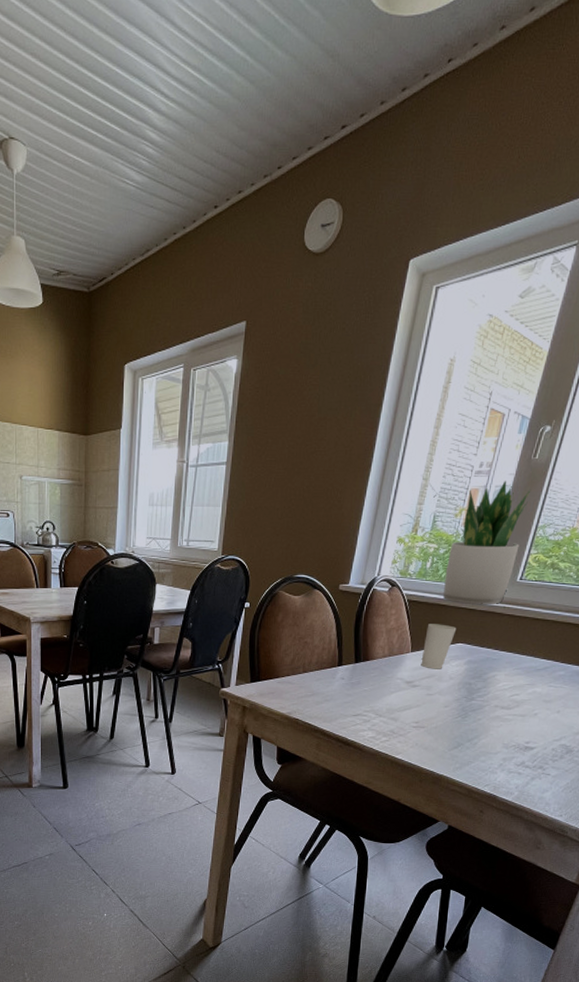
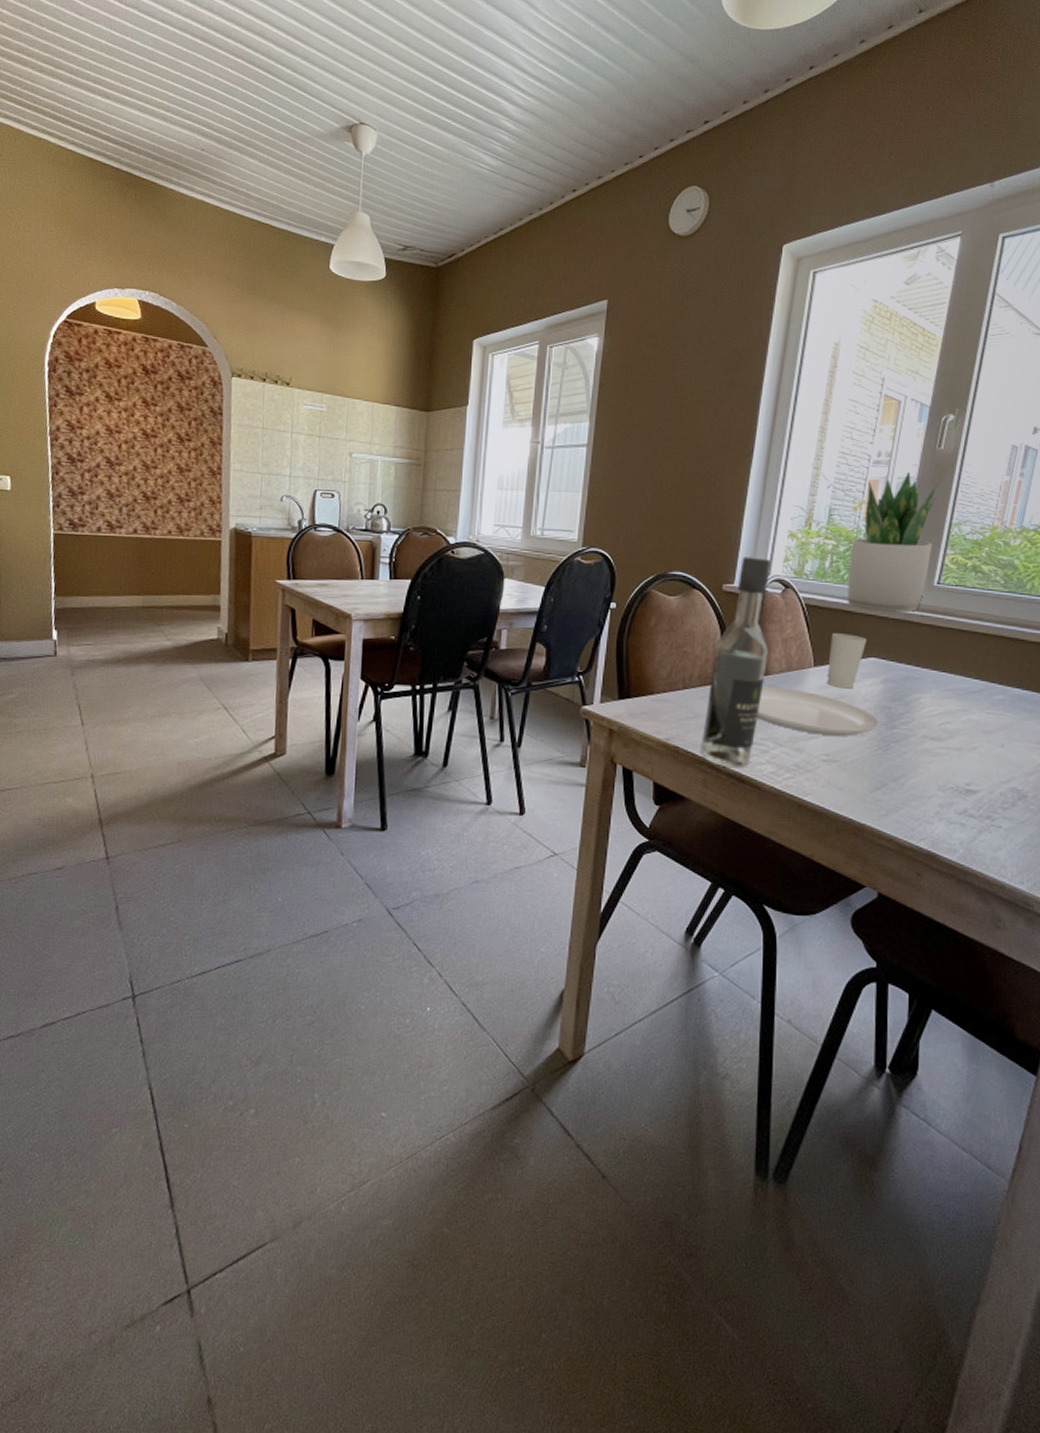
bottle: none [315,560,382,735] -> present [700,557,772,768]
plate: none [362,668,461,707] -> present [757,685,880,736]

